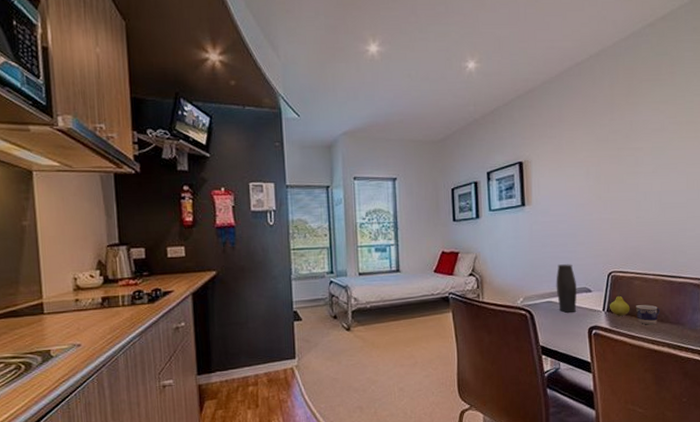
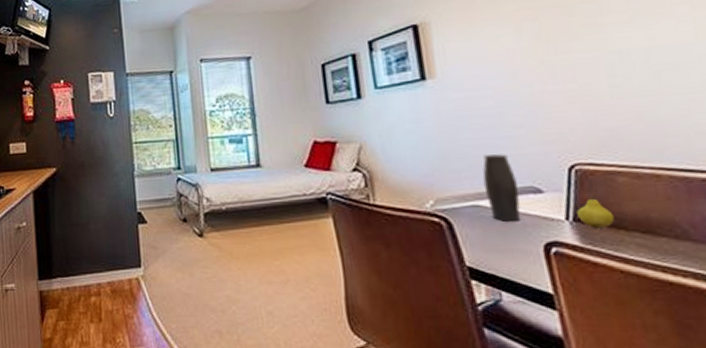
cup: present [635,305,660,325] -> none [623,212,671,243]

